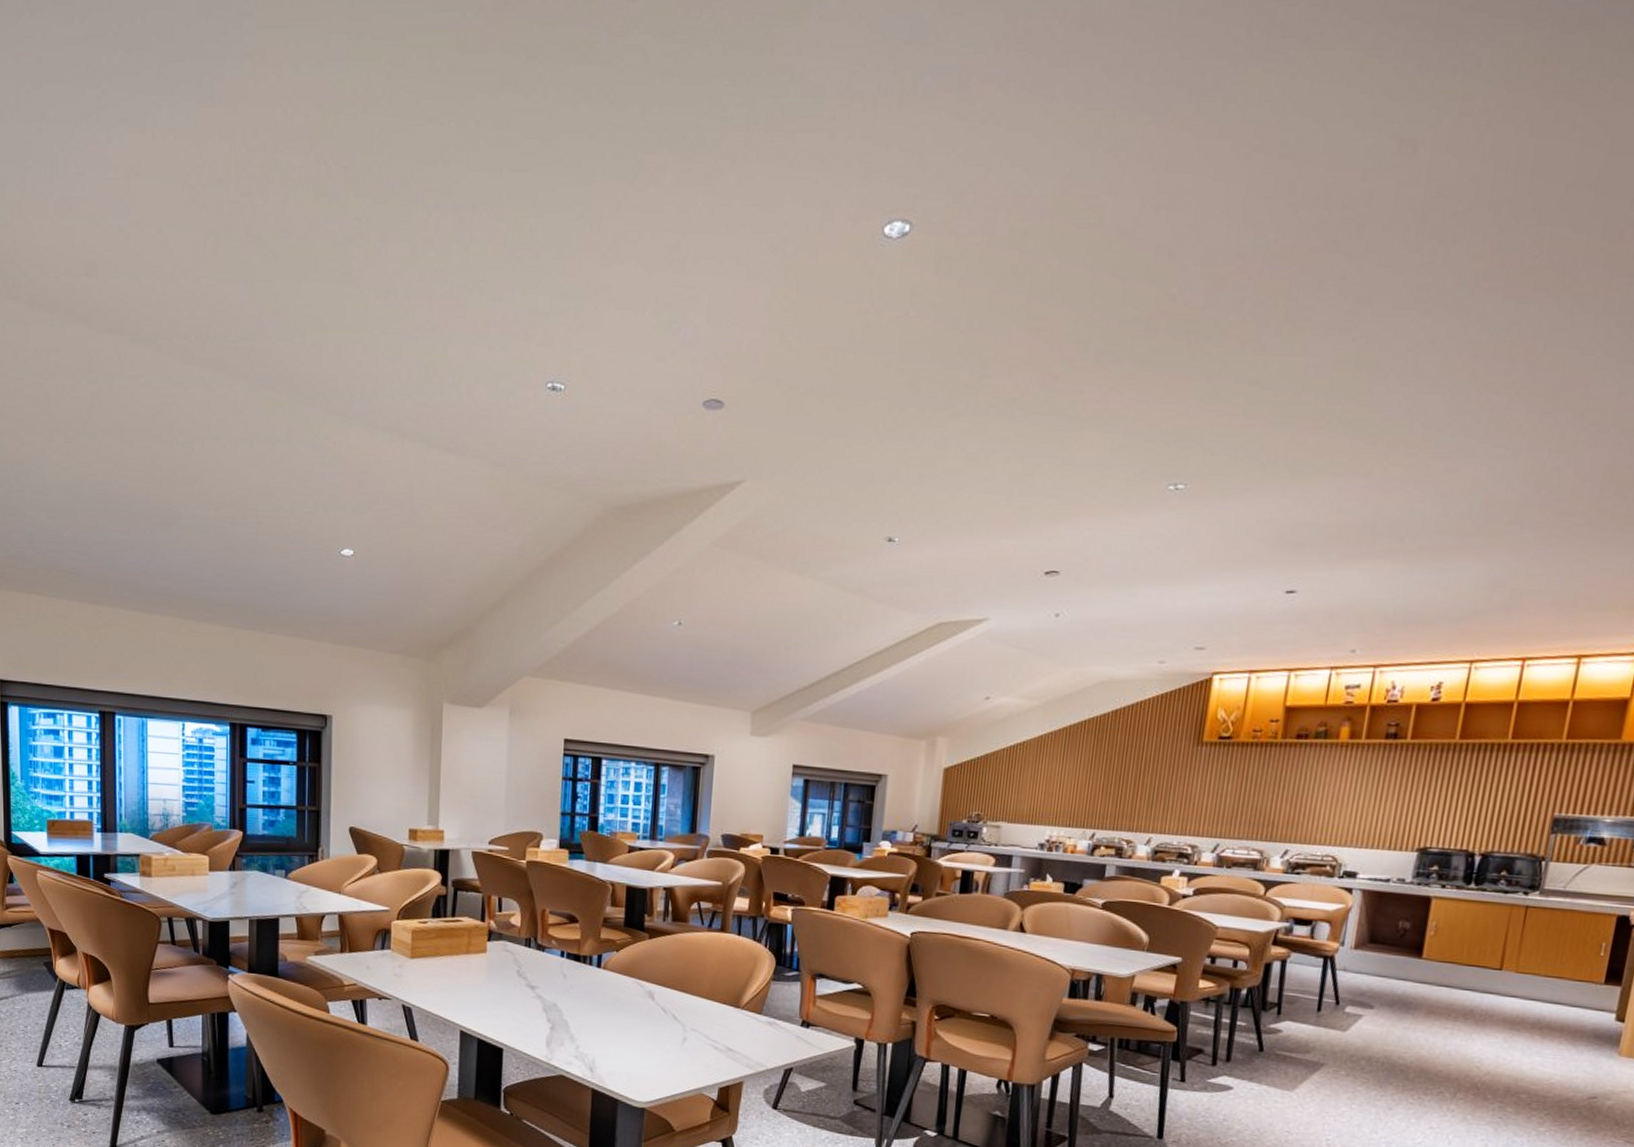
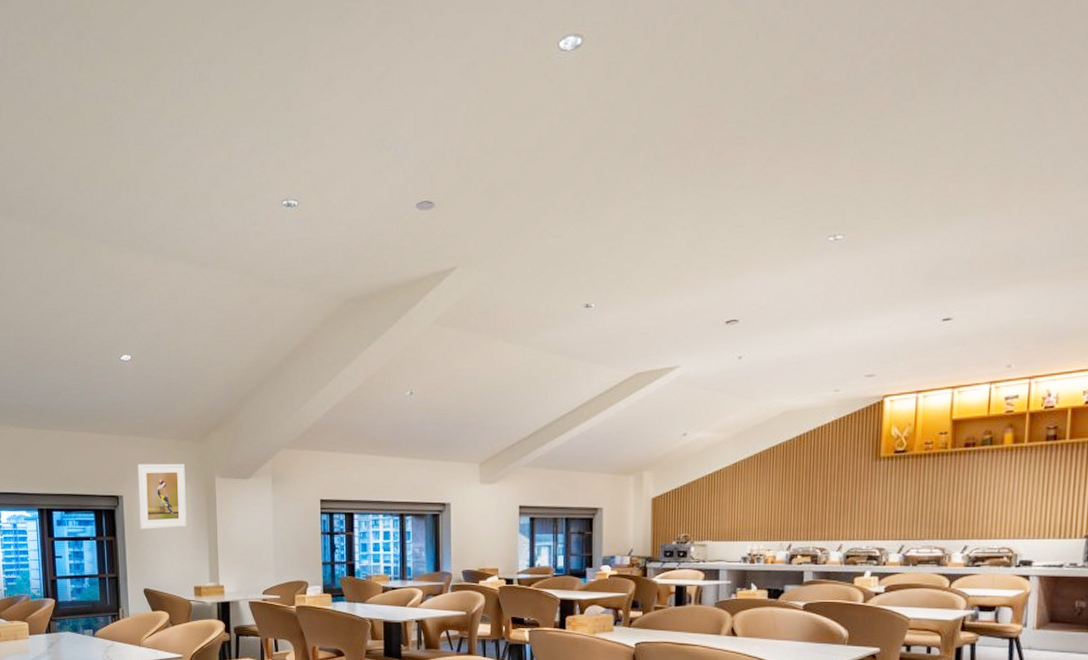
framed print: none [349,679,408,759] -> present [137,463,187,529]

